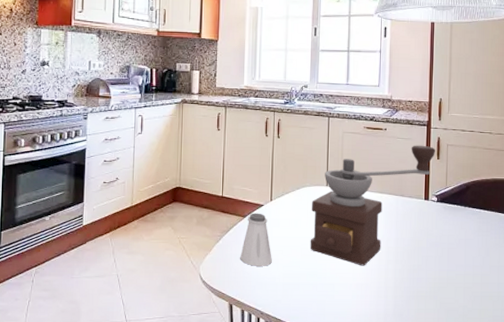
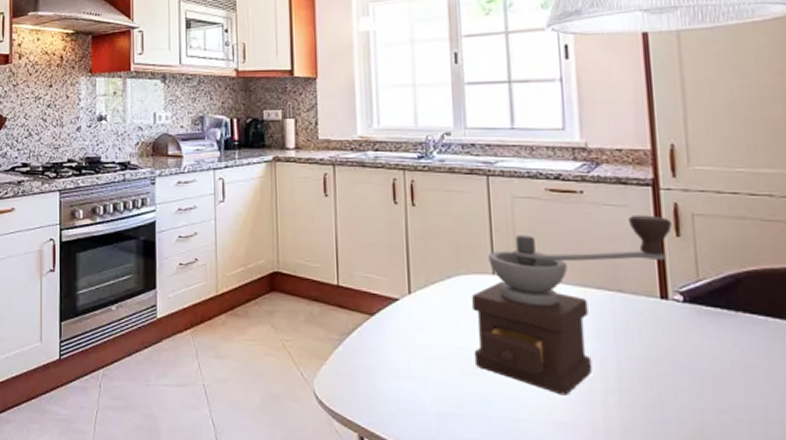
saltshaker: present [240,213,272,266] -> none [370,309,418,386]

